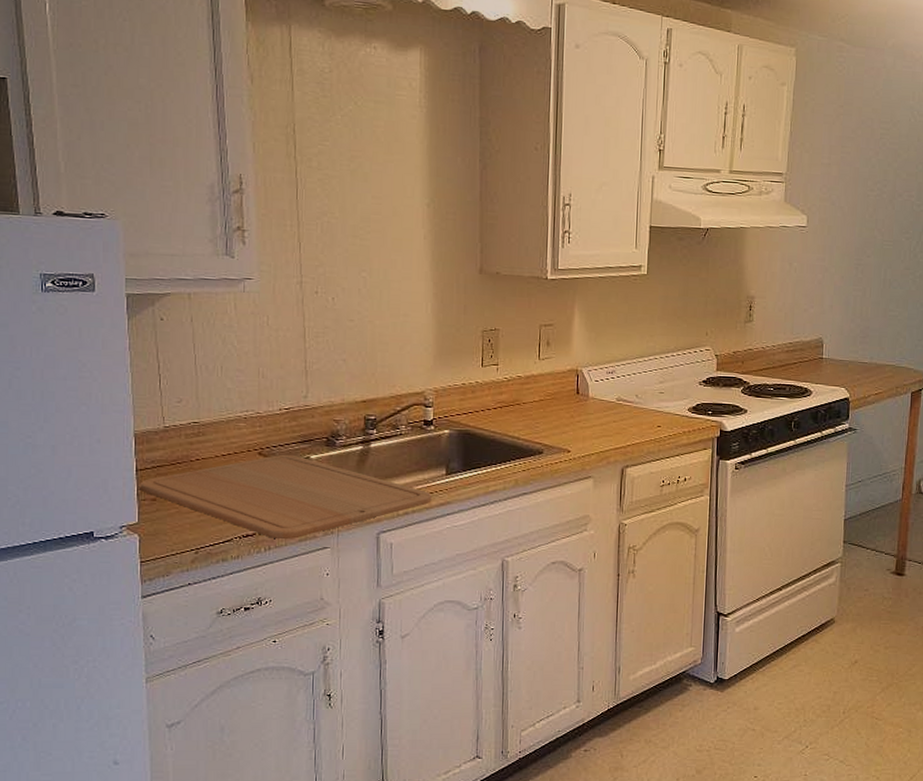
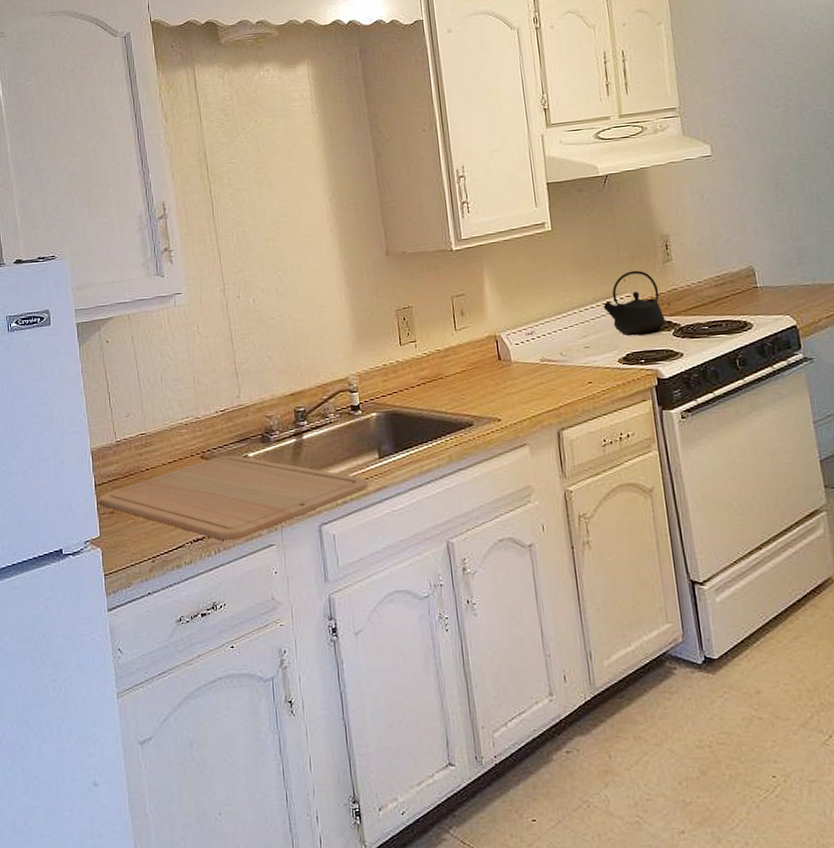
kettle: none [683,326,737,389] -> present [603,270,665,336]

